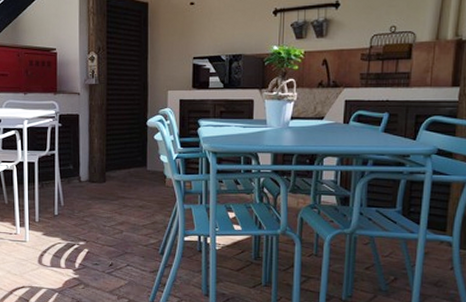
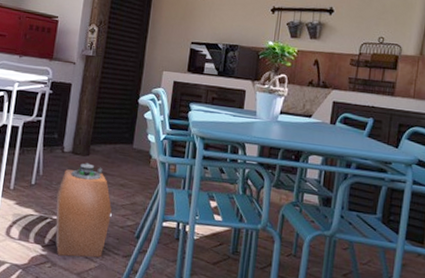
speaker: none [80,189,134,278] -> present [55,163,112,258]

